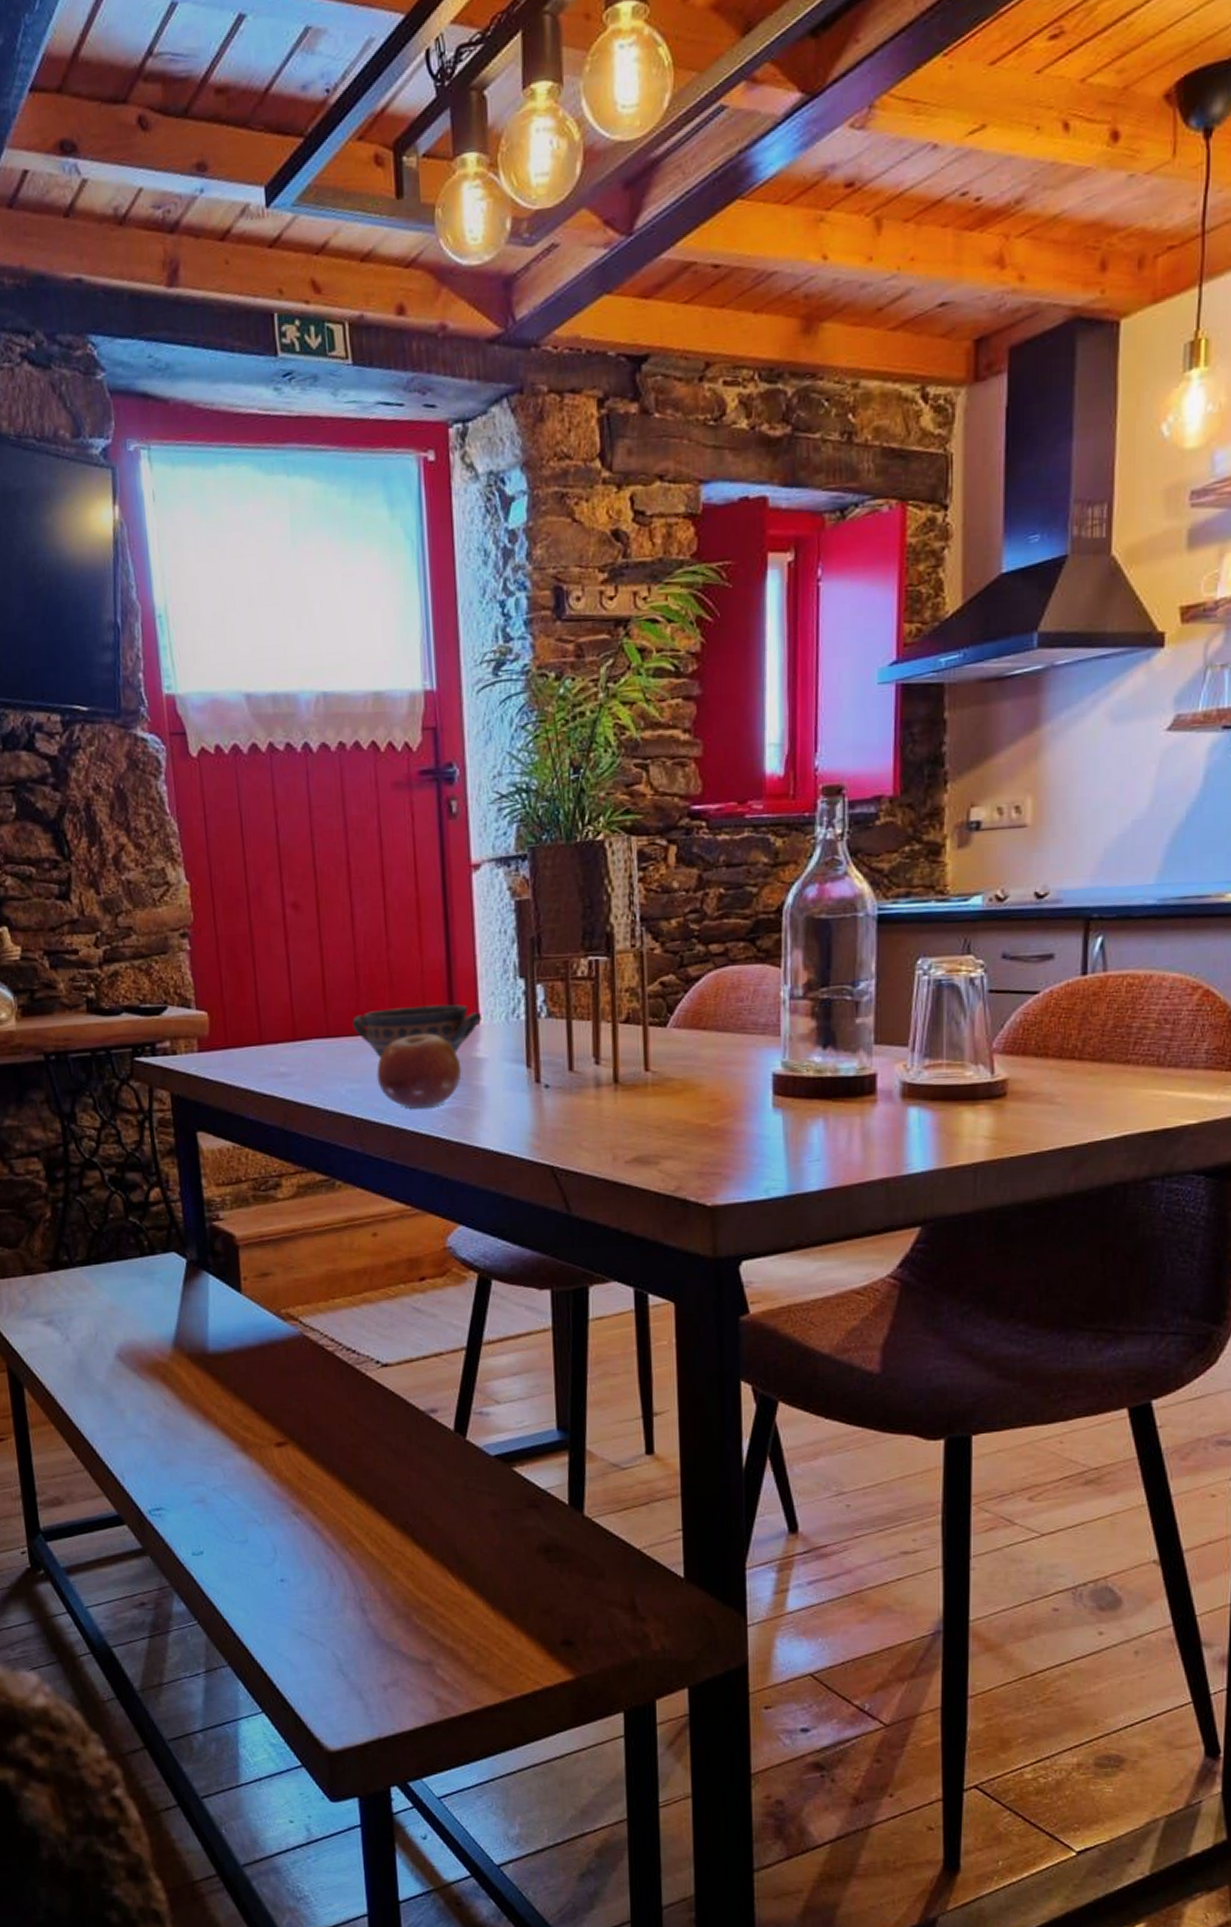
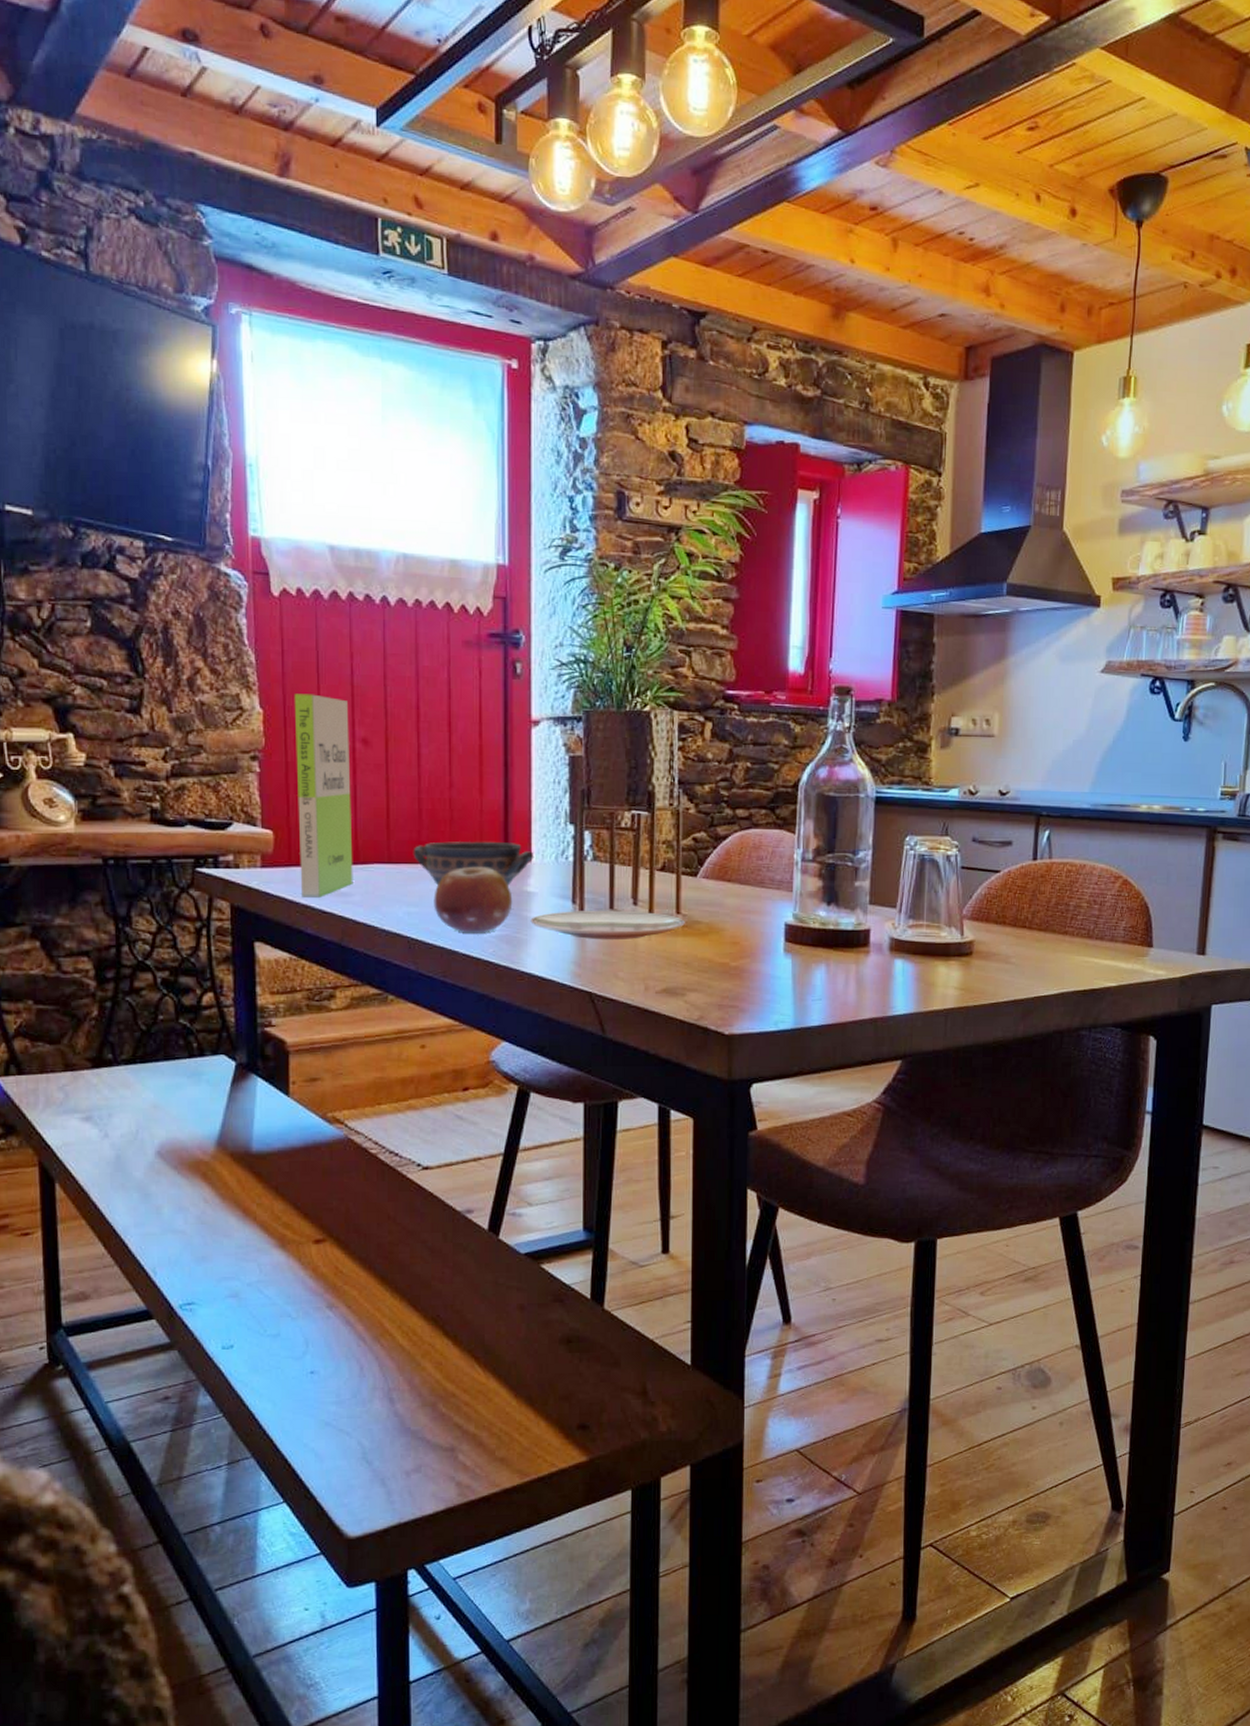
book: none [219,859,292,1082] -> present [294,693,353,899]
plate: none [482,1071,655,1107] -> present [530,910,685,940]

